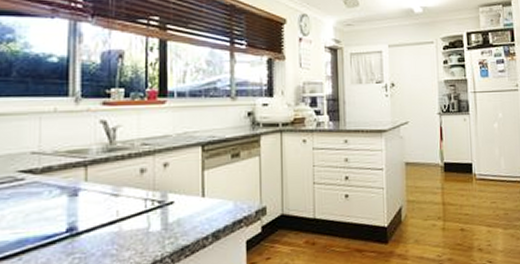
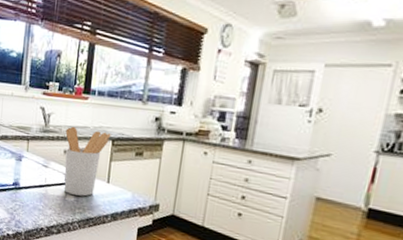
utensil holder: none [140,137,200,223] -> present [64,126,111,197]

